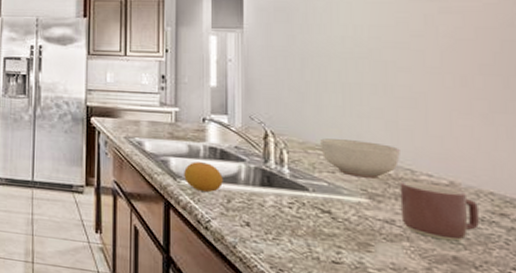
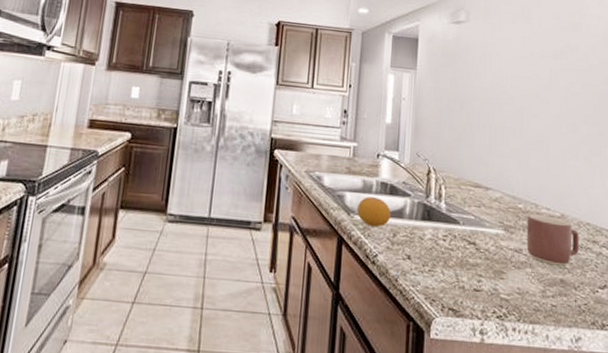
bowl: present [320,138,400,178] -> none [471,175,529,212]

